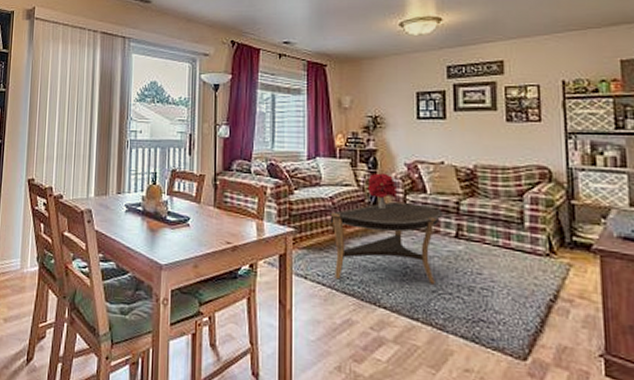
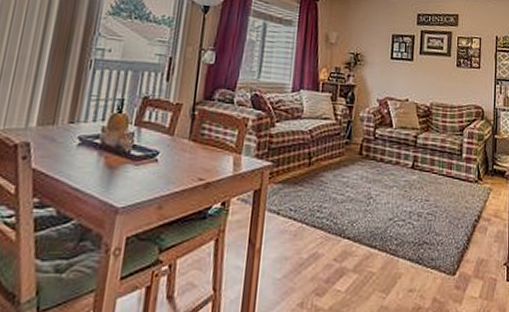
coffee table: present [330,201,444,284] -> none [306,135,404,213]
bouquet: present [367,173,397,210] -> none [344,107,369,143]

